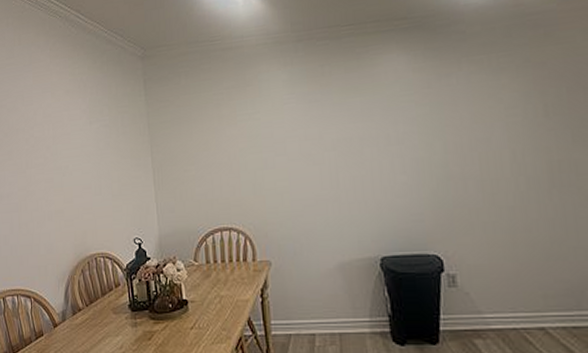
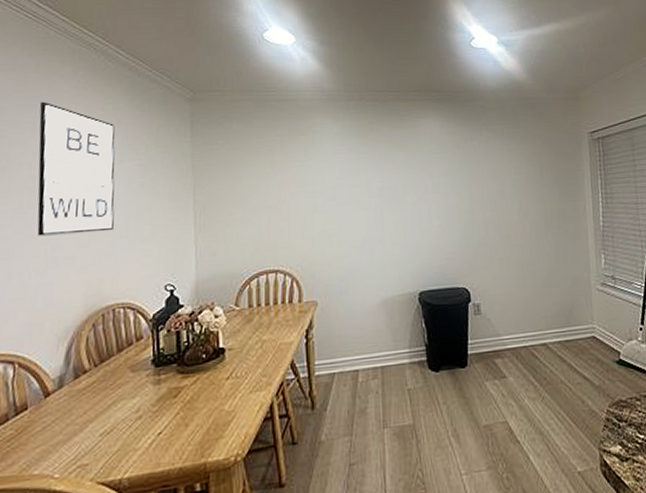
wall art: none [25,71,89,193] -> present [37,101,115,236]

